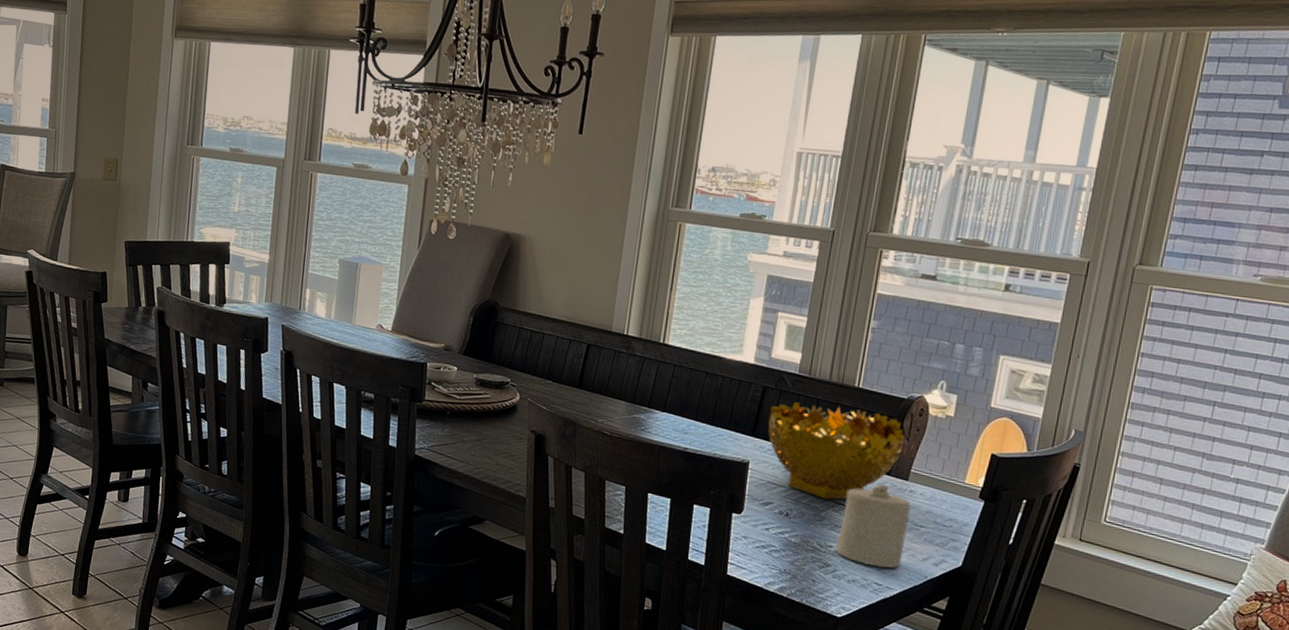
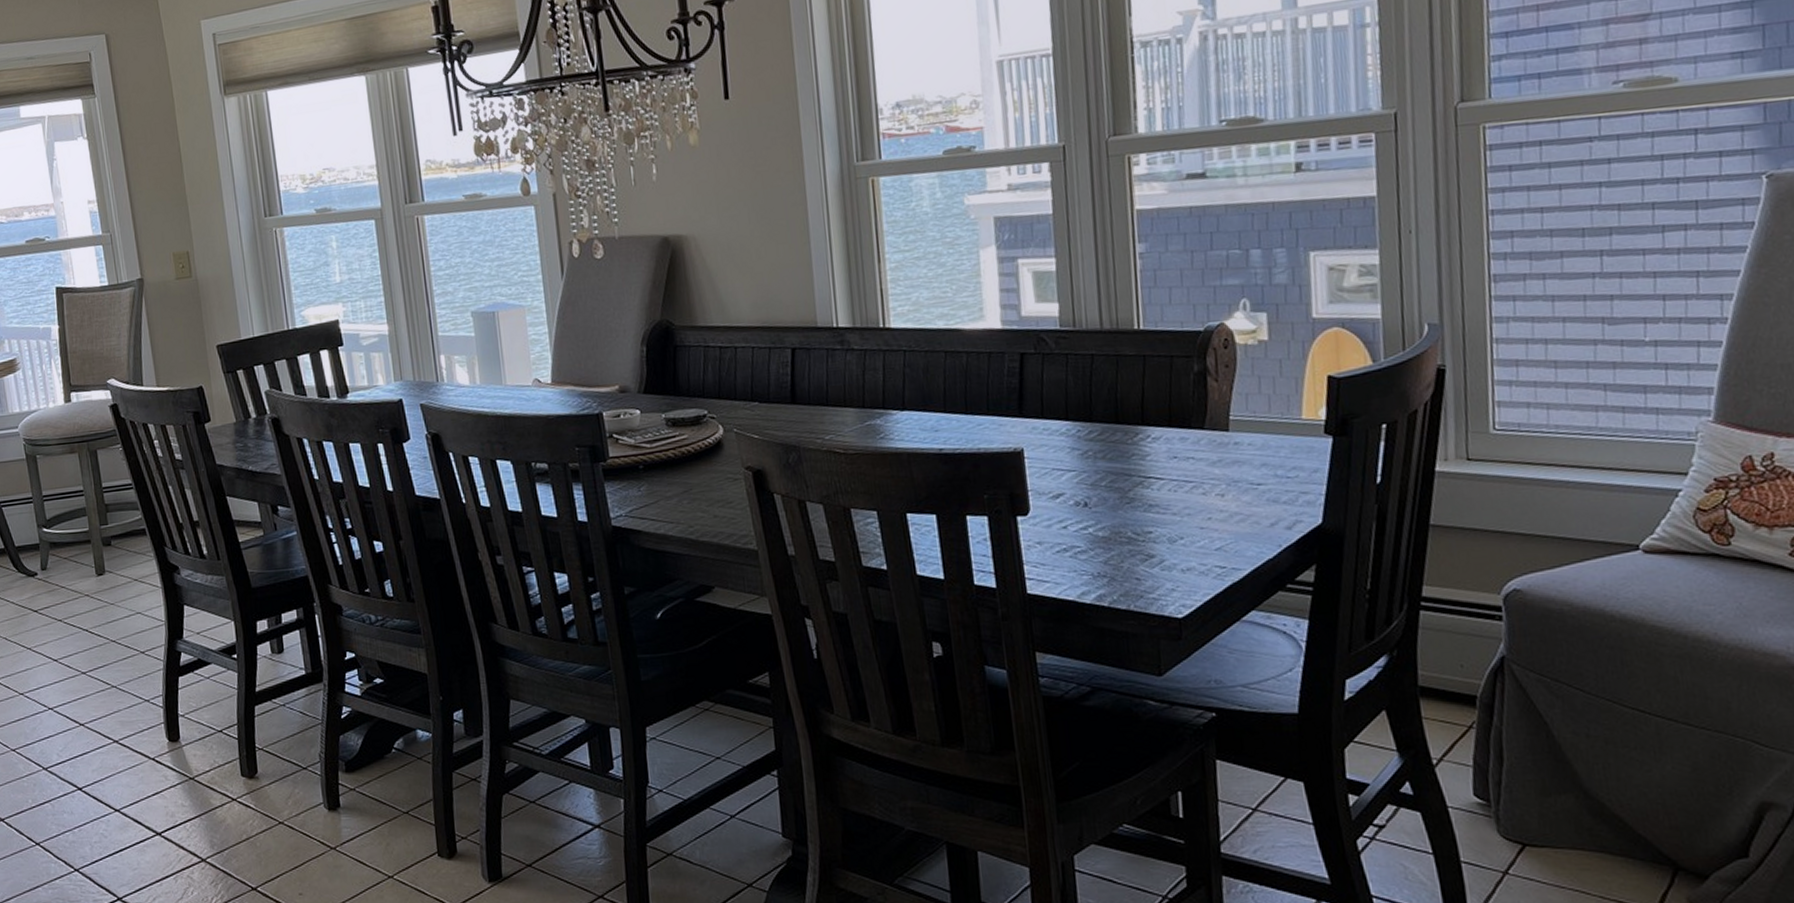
decorative bowl: present [768,402,905,500] -> none [1034,355,1212,476]
candle: present [835,484,910,568] -> none [1154,442,1244,546]

